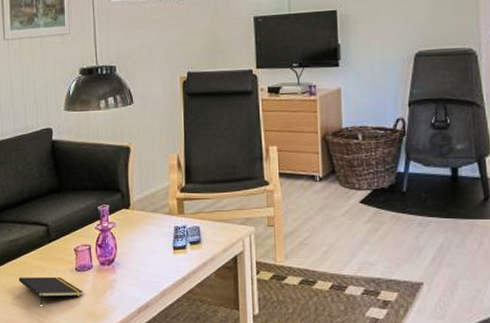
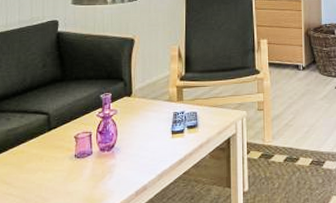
notepad: present [18,276,83,305] -> none [14,164,82,193]

